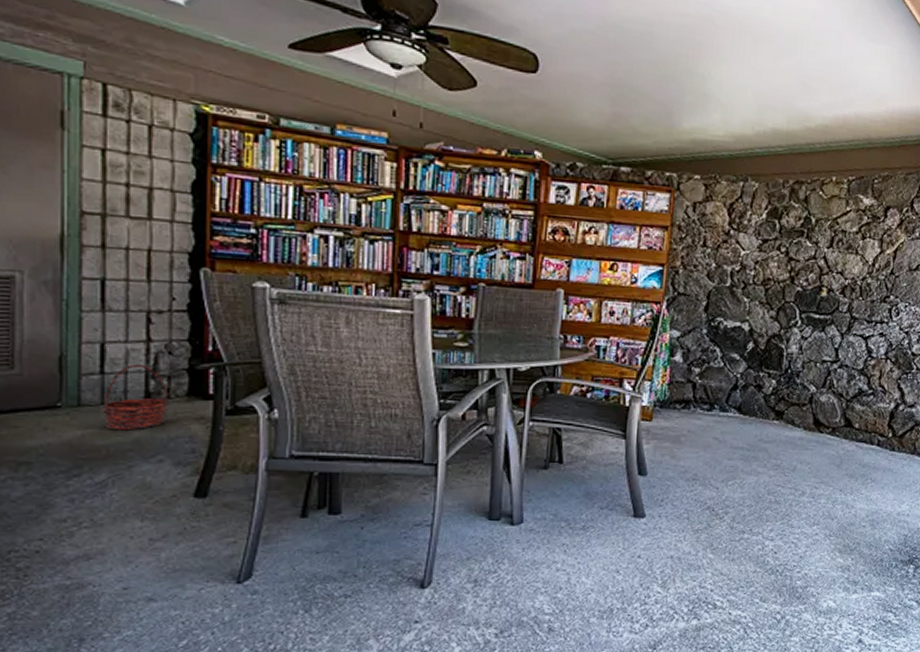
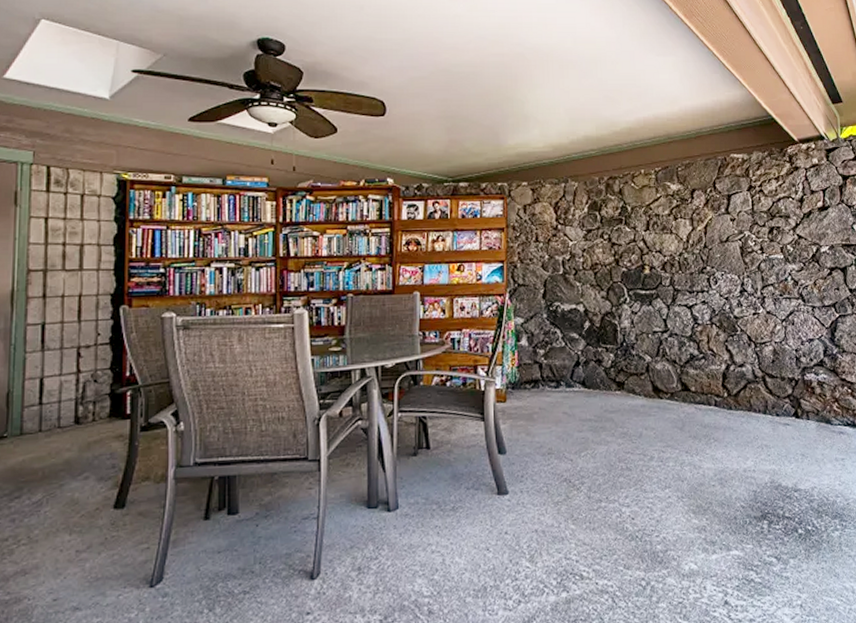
basket: present [102,363,169,431] -> none [40,393,94,454]

